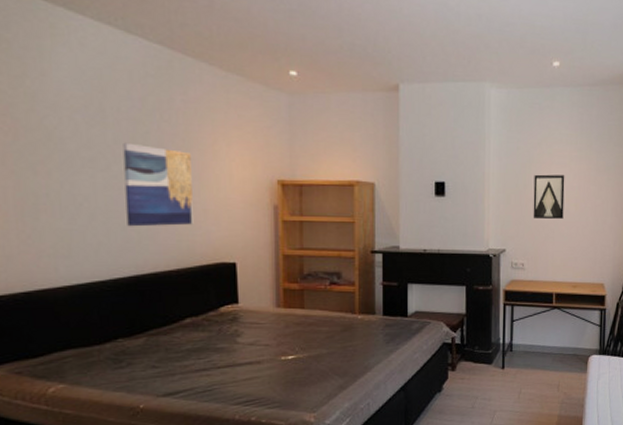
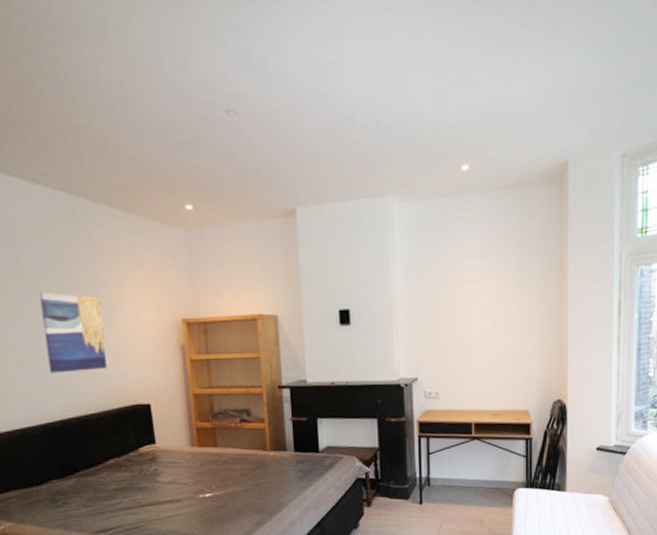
wall art: present [533,174,565,219] -> none [445,293,480,343]

